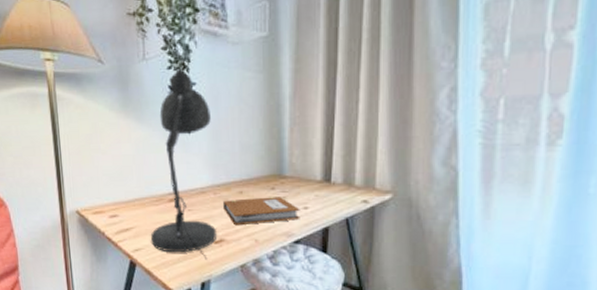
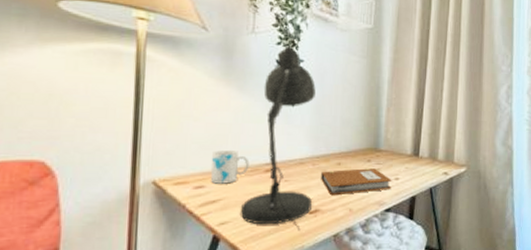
mug: none [120,180,154,213] -> present [210,149,250,184]

